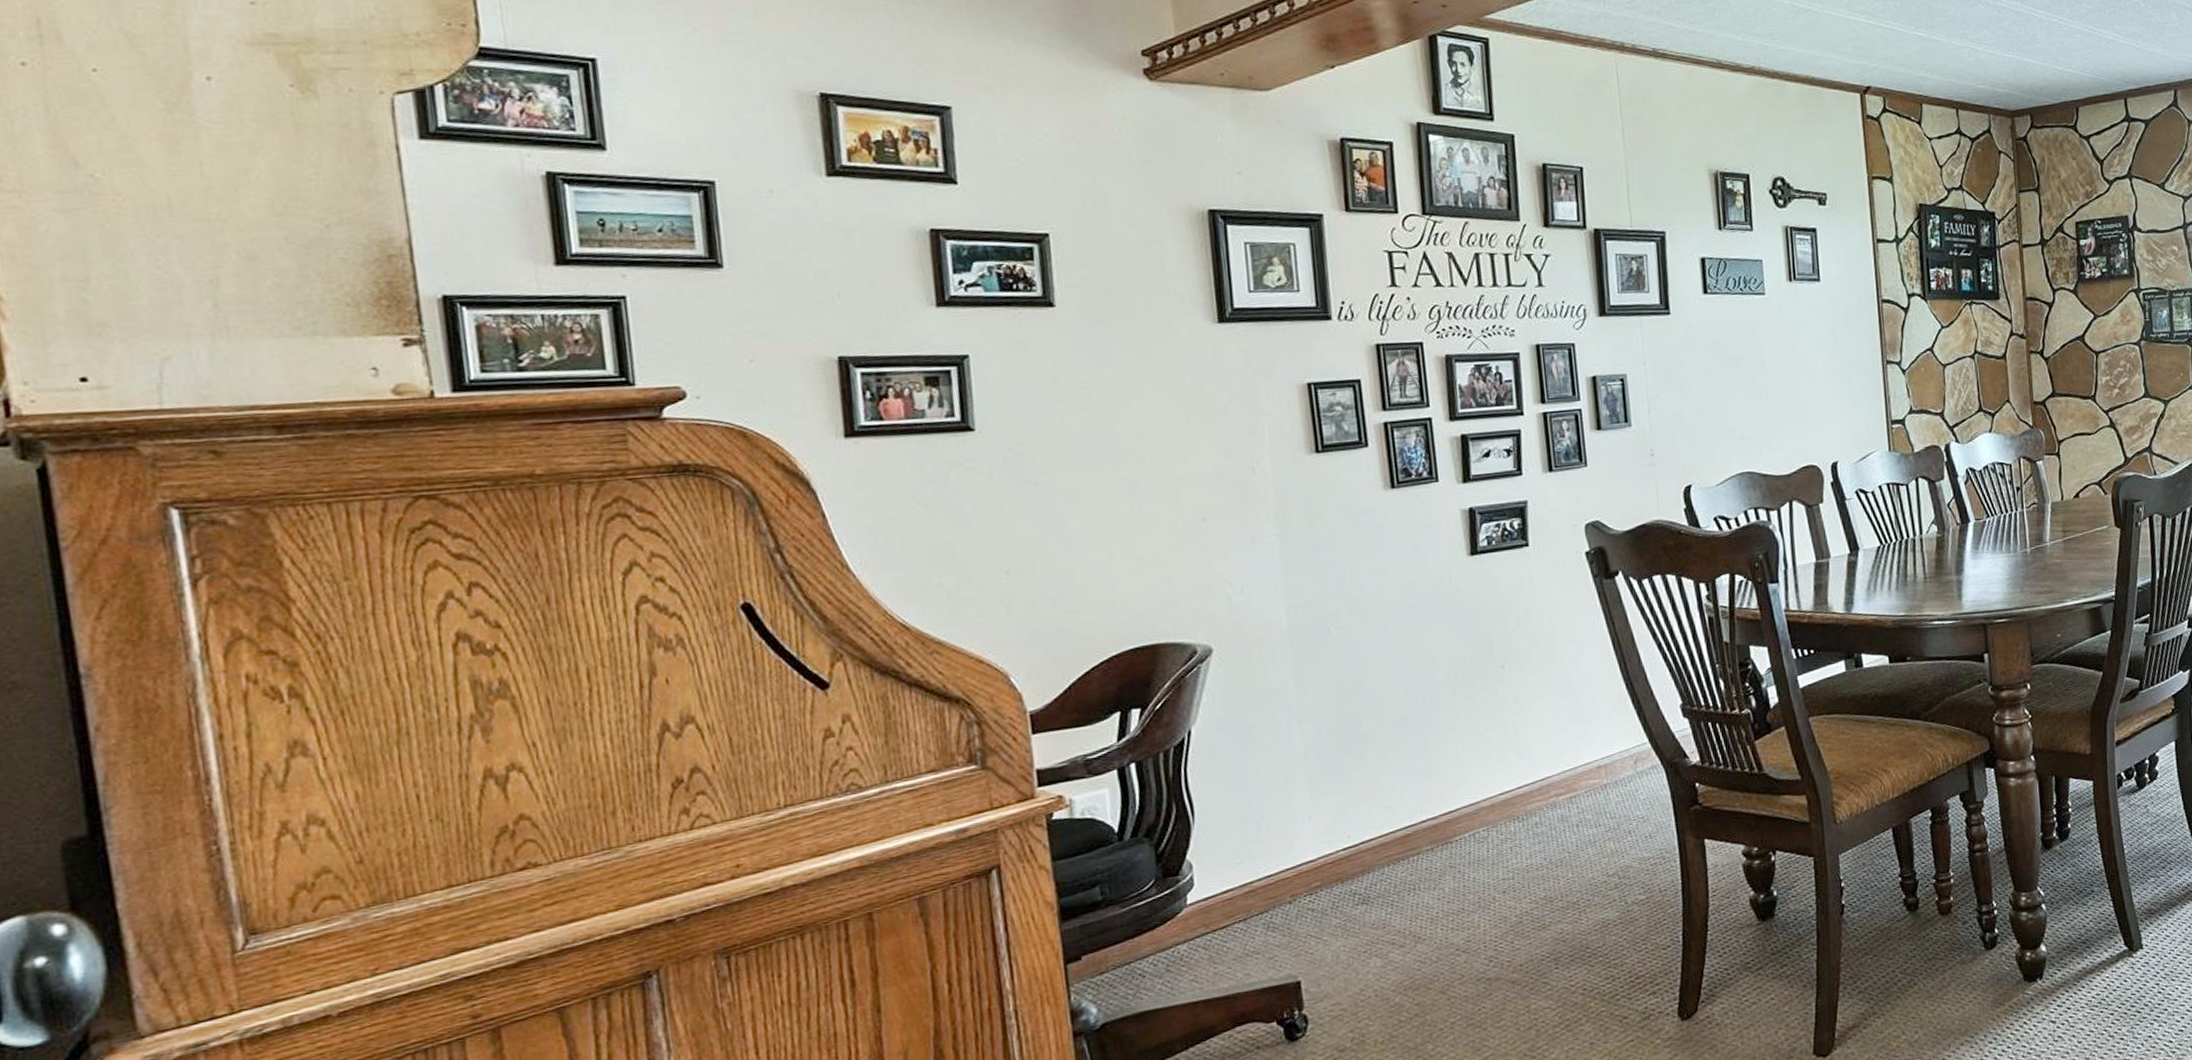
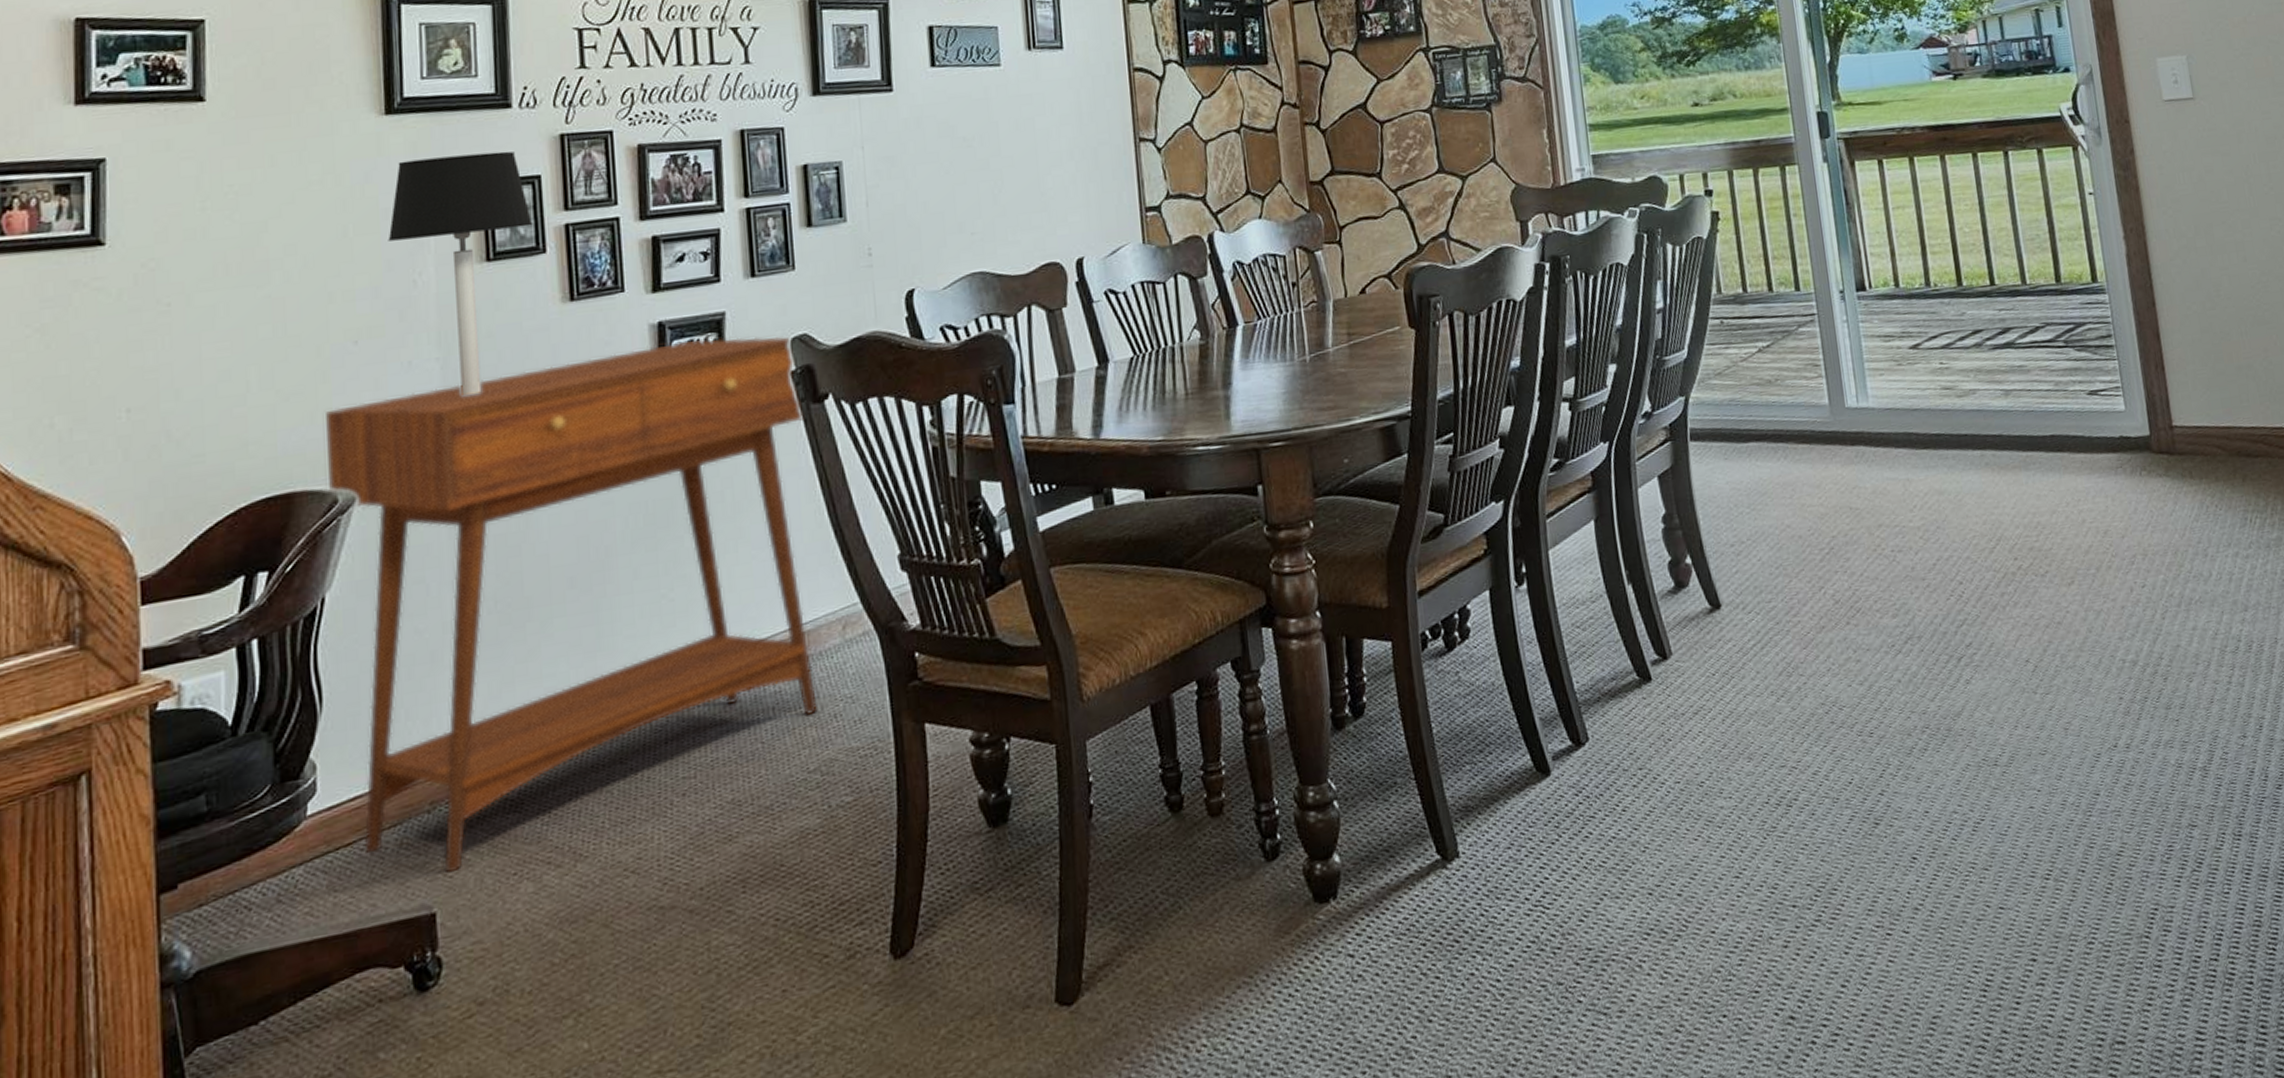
console table: none [1182,522,1616,950] -> present [326,336,819,872]
table lamp: none [1227,357,1356,566] -> present [388,151,534,395]

